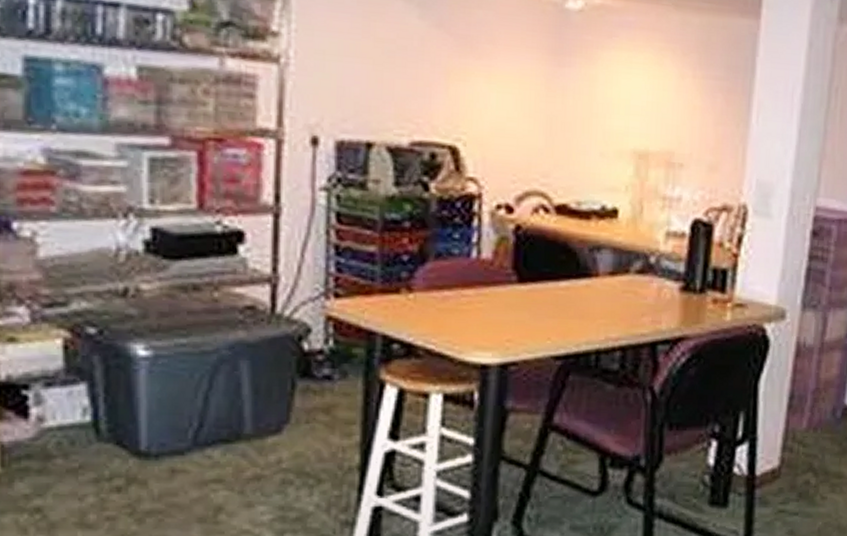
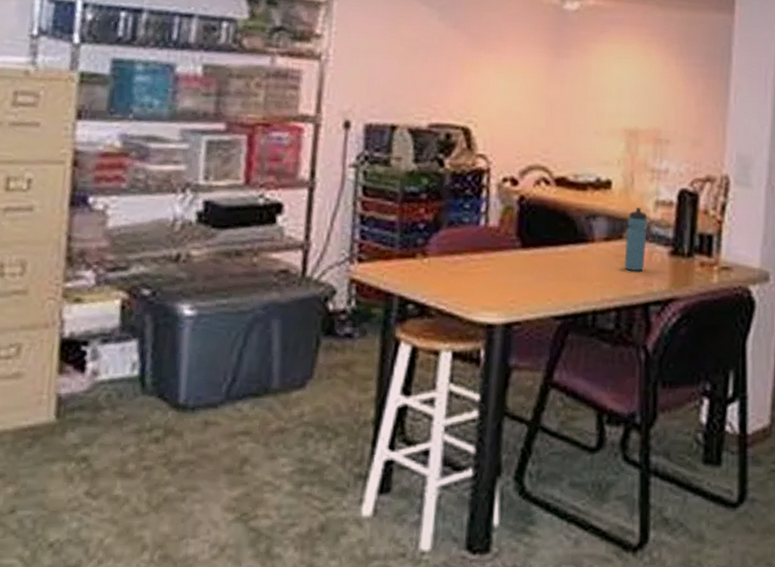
water bottle: none [630,239,657,308] -> present [624,208,648,271]

